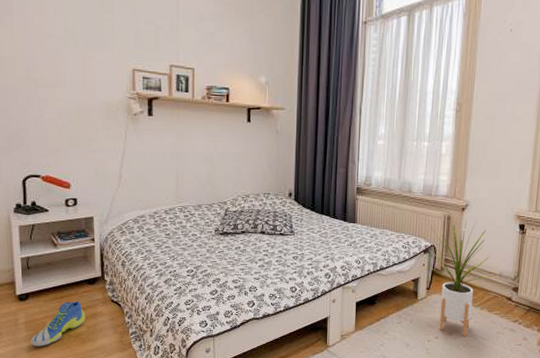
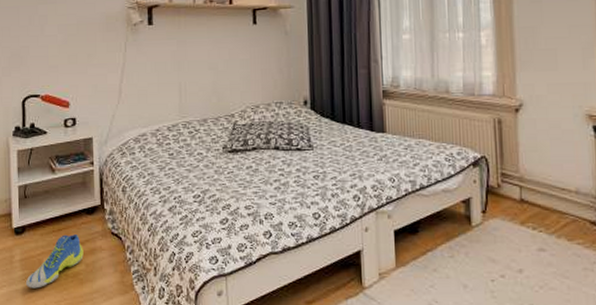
house plant: present [426,218,491,337] -> none [478,121,565,275]

